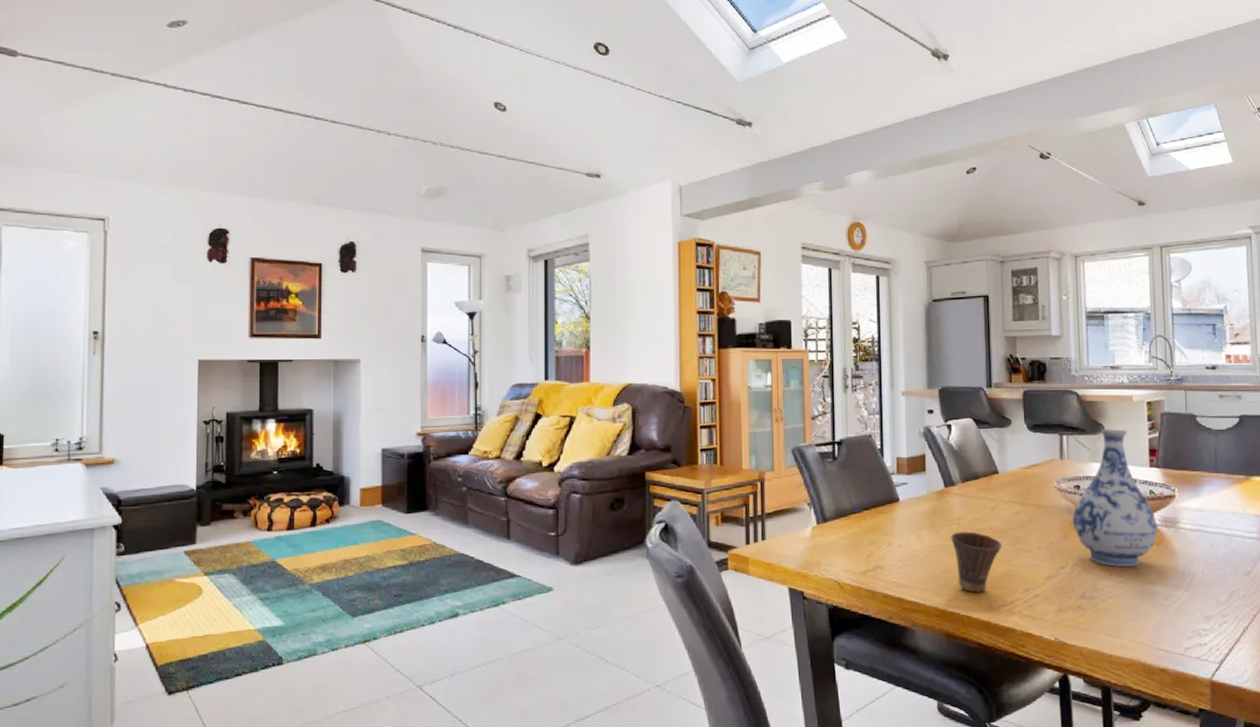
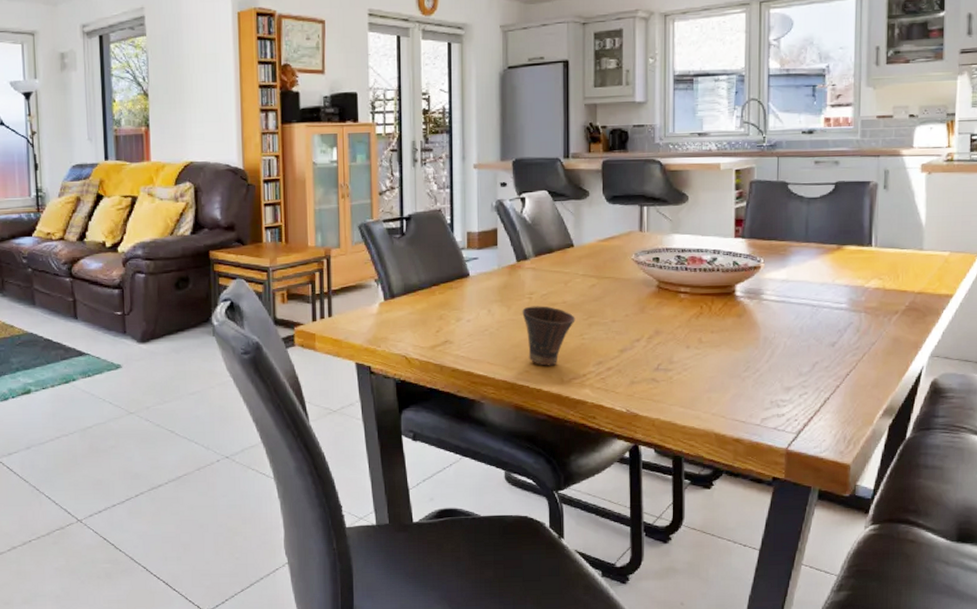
vase: present [1072,429,1158,568] -> none [650,199,740,340]

